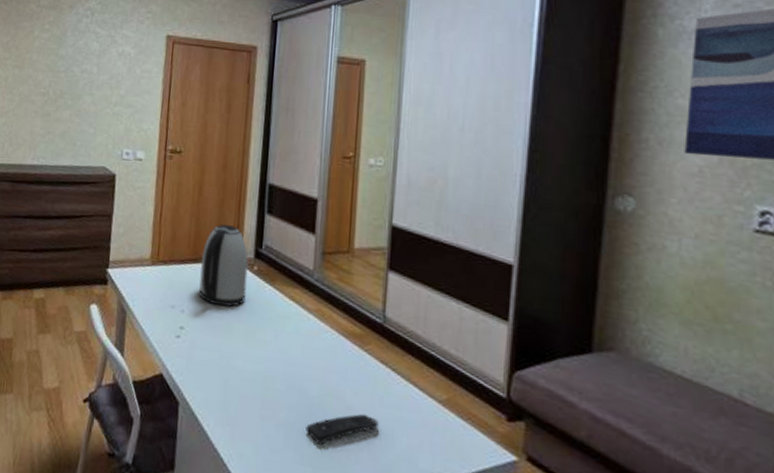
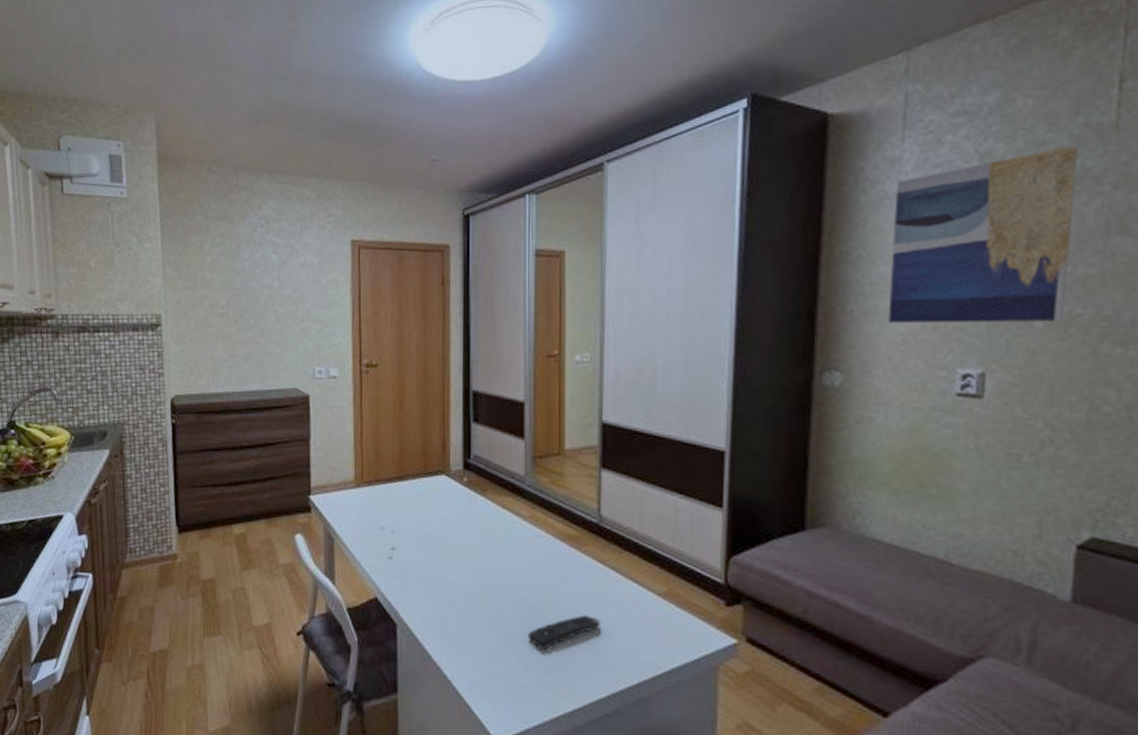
kettle: present [199,224,249,307] -> none [407,438,457,523]

